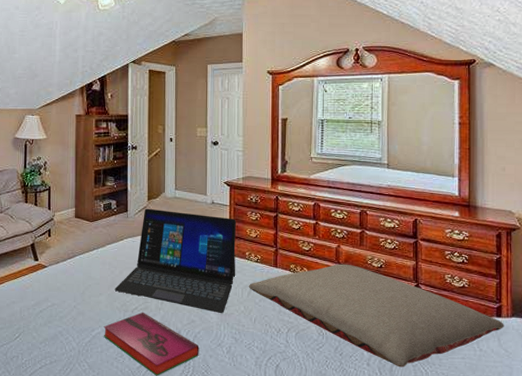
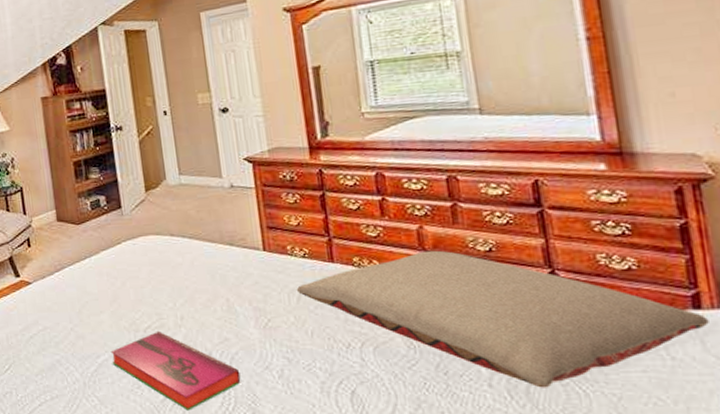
laptop: present [114,208,237,314] -> none [118,201,277,328]

